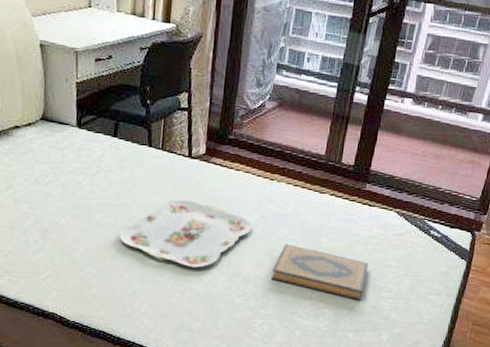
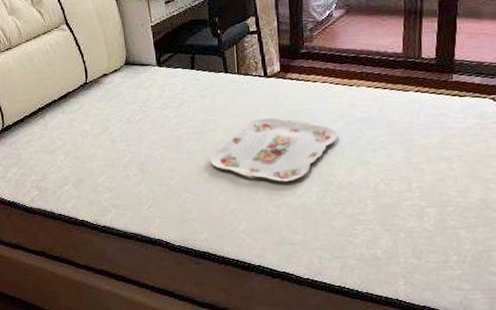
hardback book: present [272,244,369,302] -> none [366,147,469,197]

